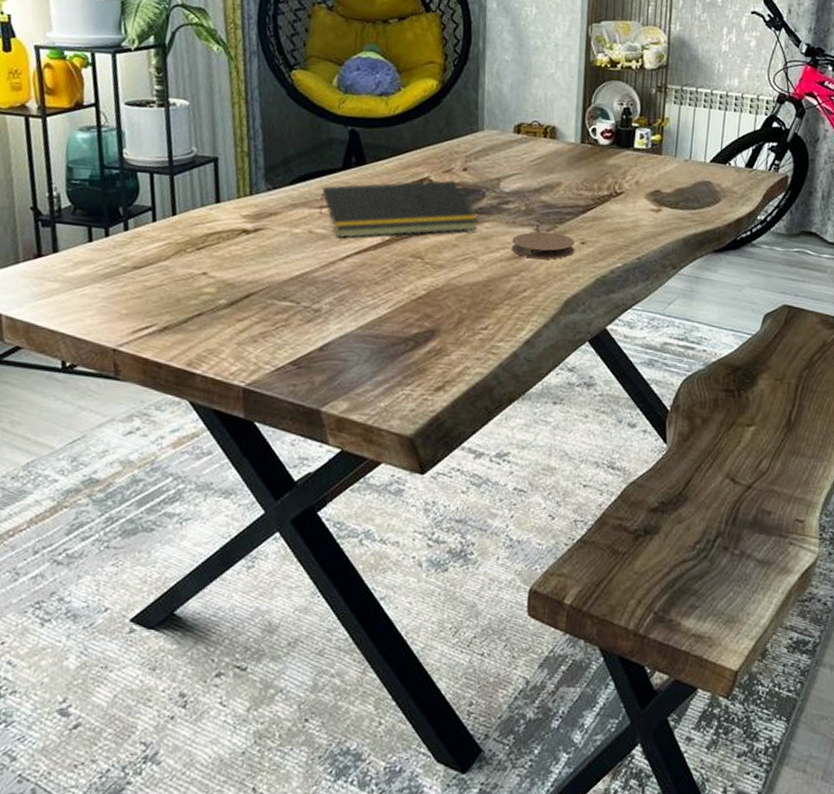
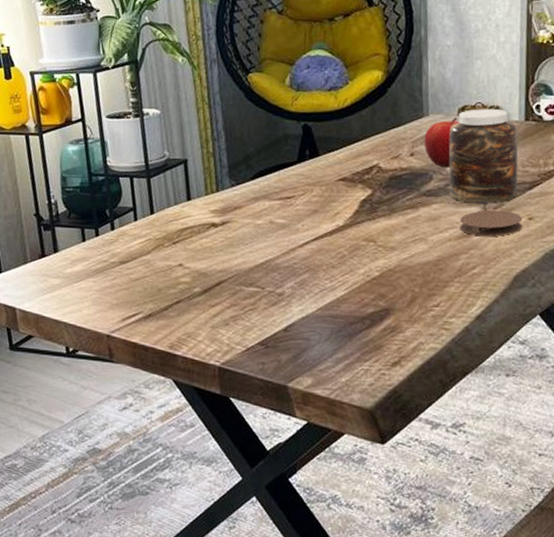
notepad: present [319,181,478,239] -> none [278,166,427,227]
fruit: none [477,134,515,186] -> present [423,117,459,168]
jar: none [502,127,574,225] -> present [448,109,518,203]

